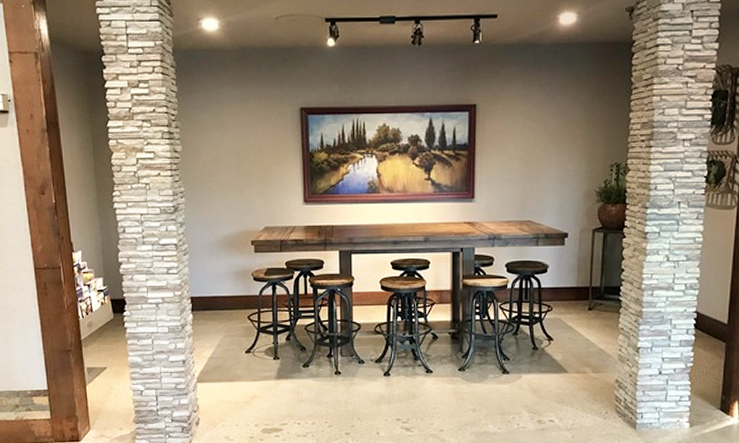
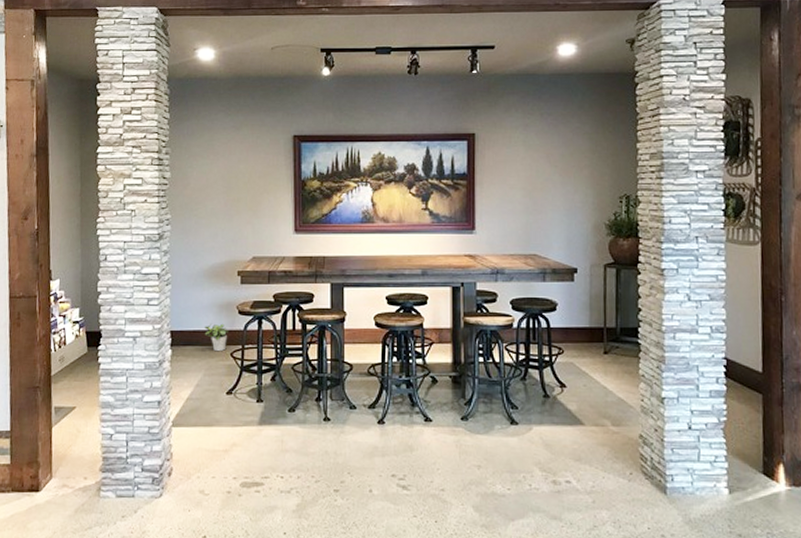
potted plant: none [222,289,245,315] -> present [204,323,228,352]

